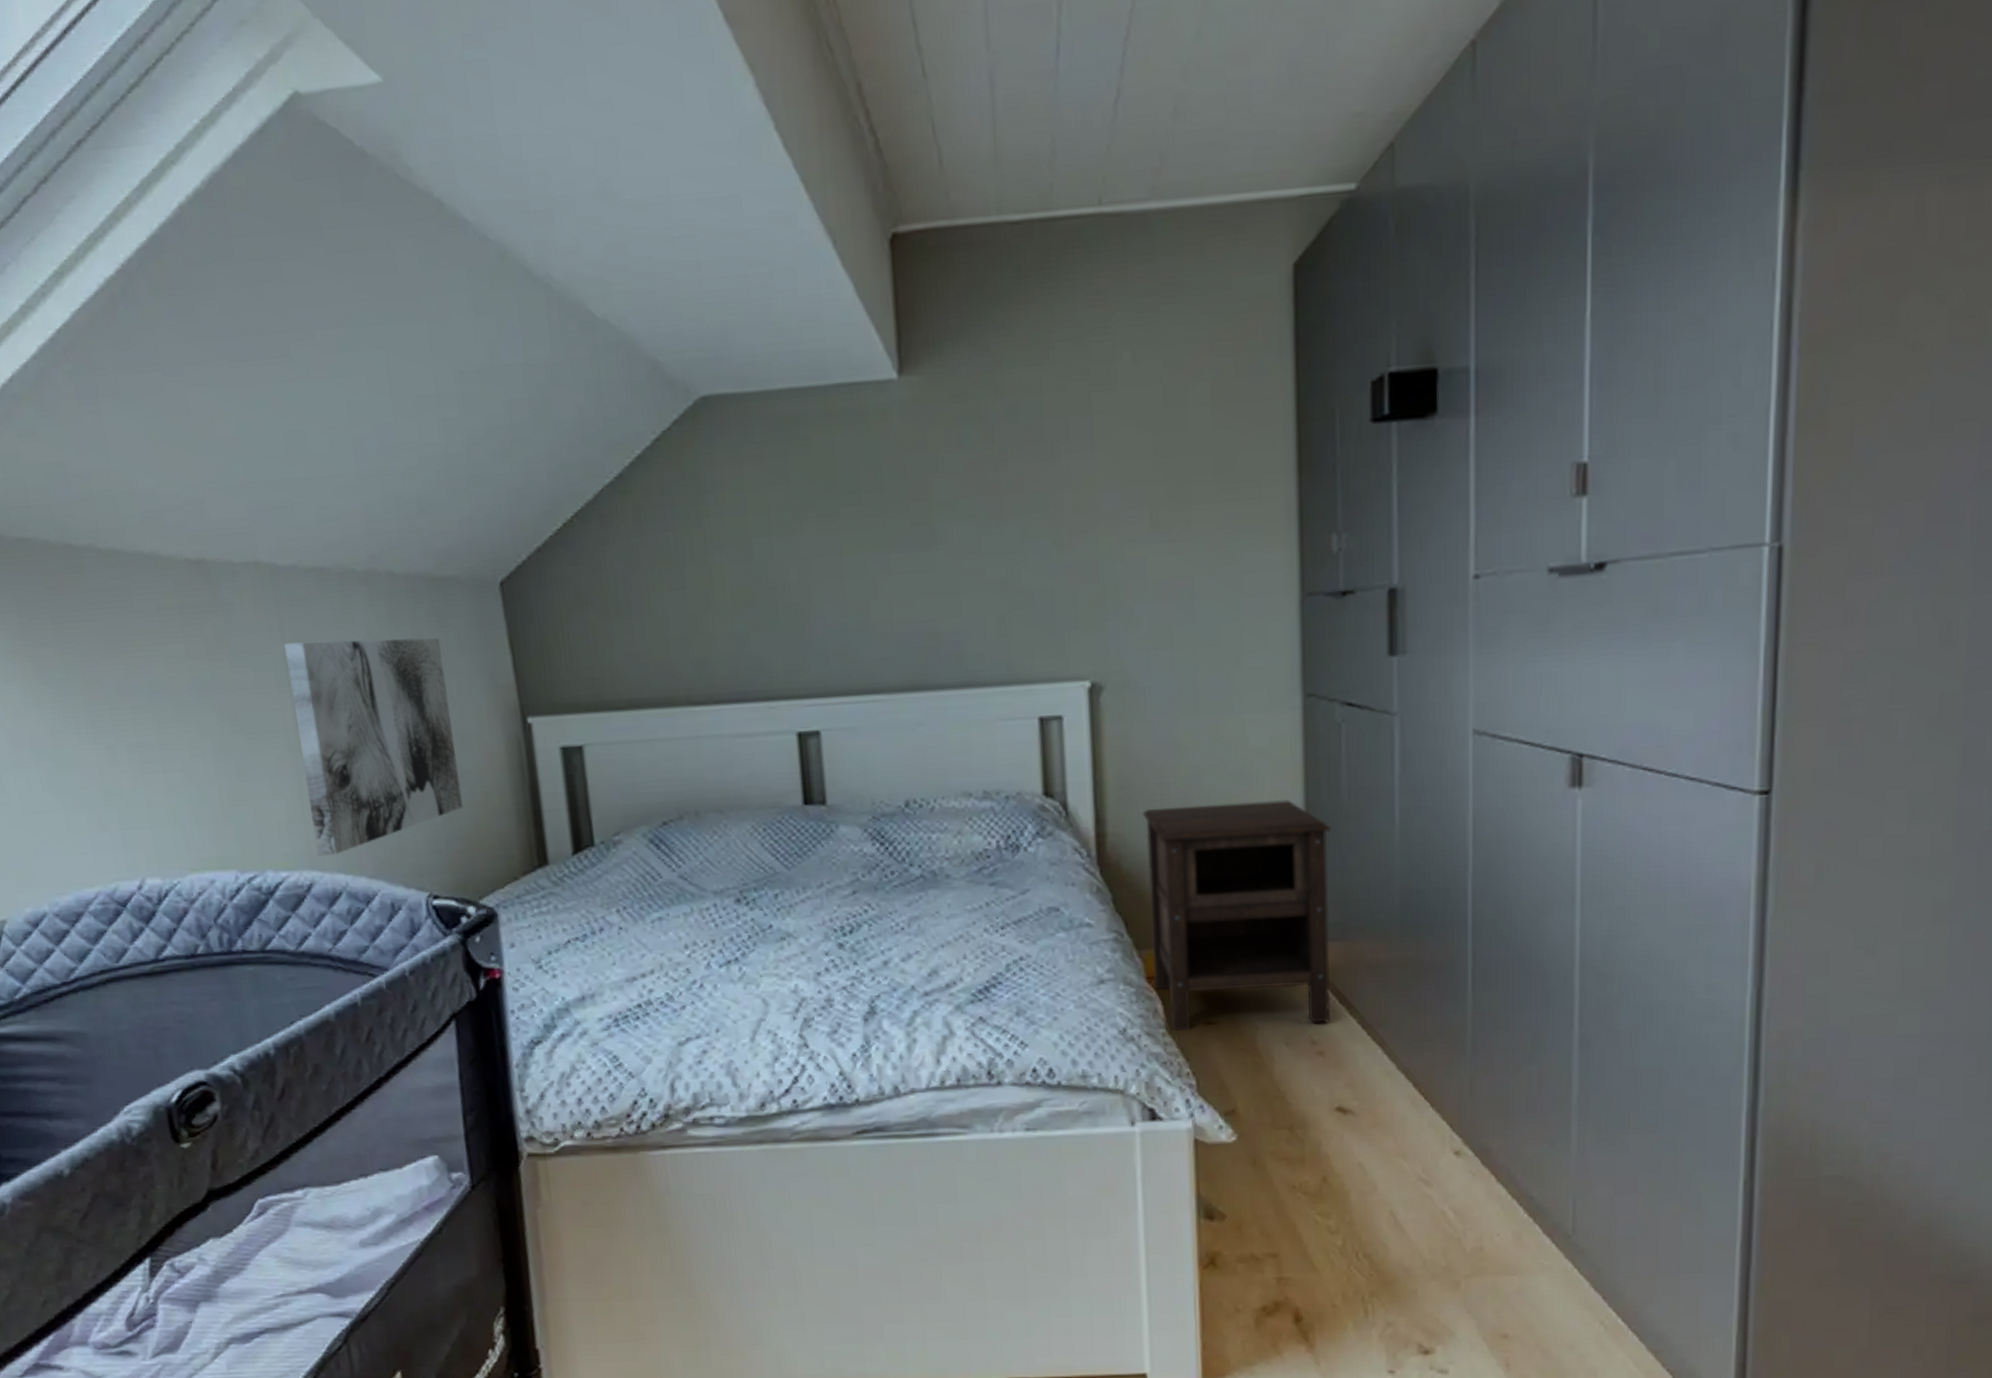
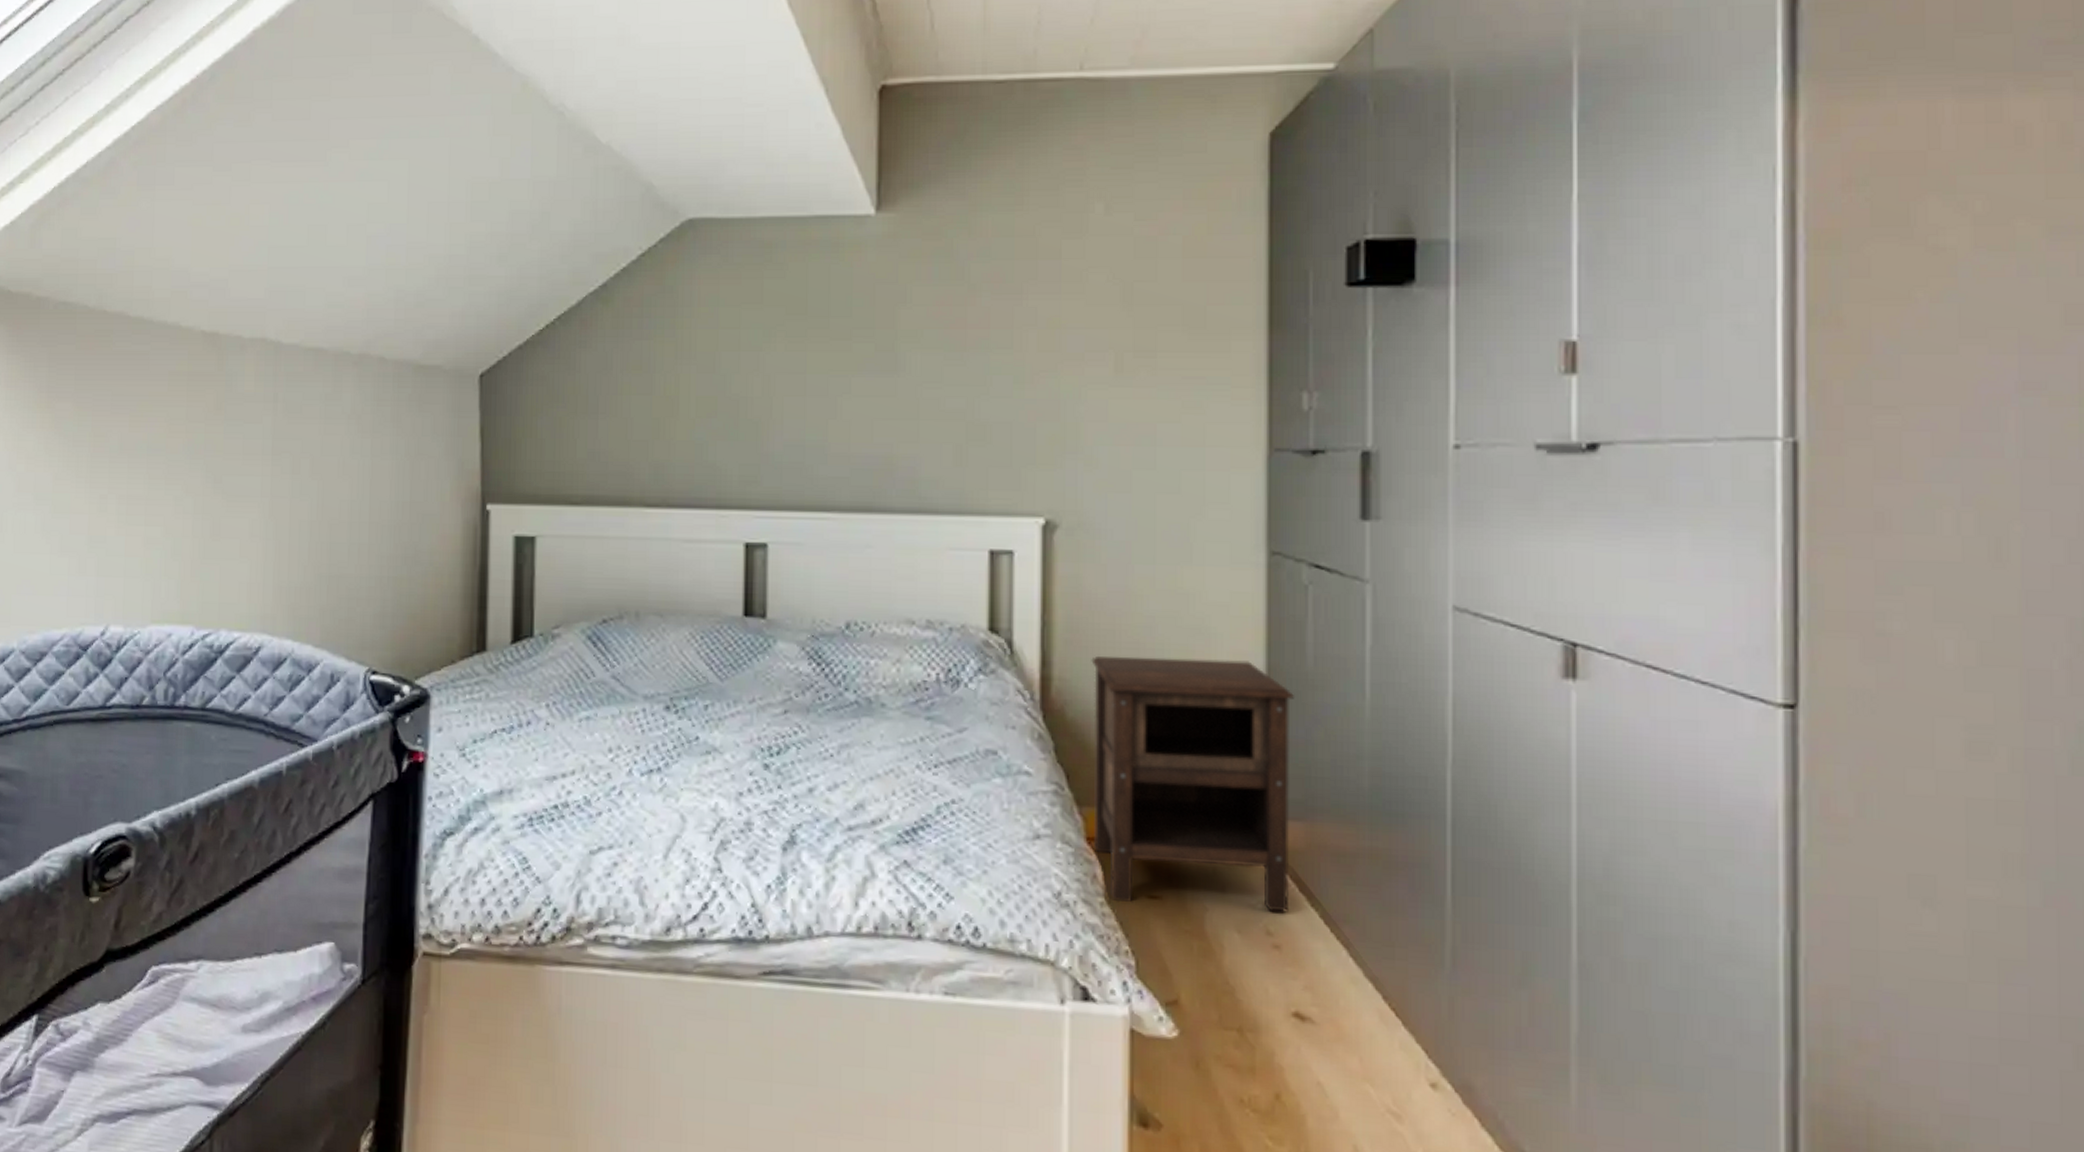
wall art: present [284,638,463,856] -> none [270,415,417,621]

